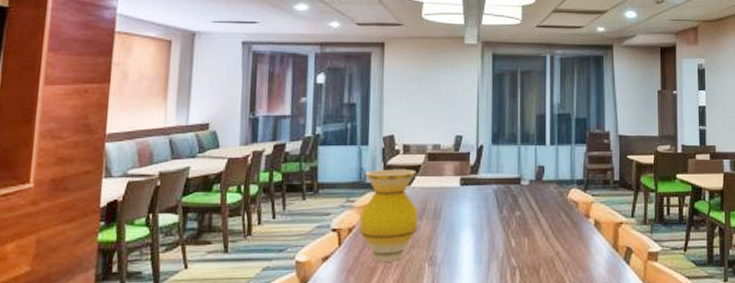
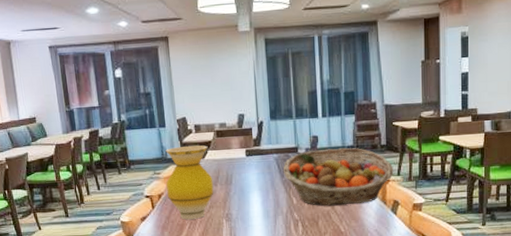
fruit basket: none [502,181,628,251] -> present [283,147,394,207]

